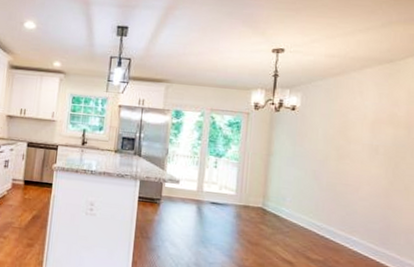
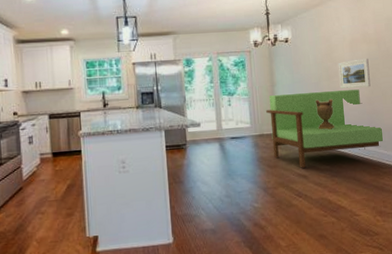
sofa: none [256,165,398,253] -> present [266,89,383,168]
decorative urn: none [315,179,340,217] -> present [316,98,334,130]
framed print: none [351,142,393,178] -> present [338,58,371,88]

